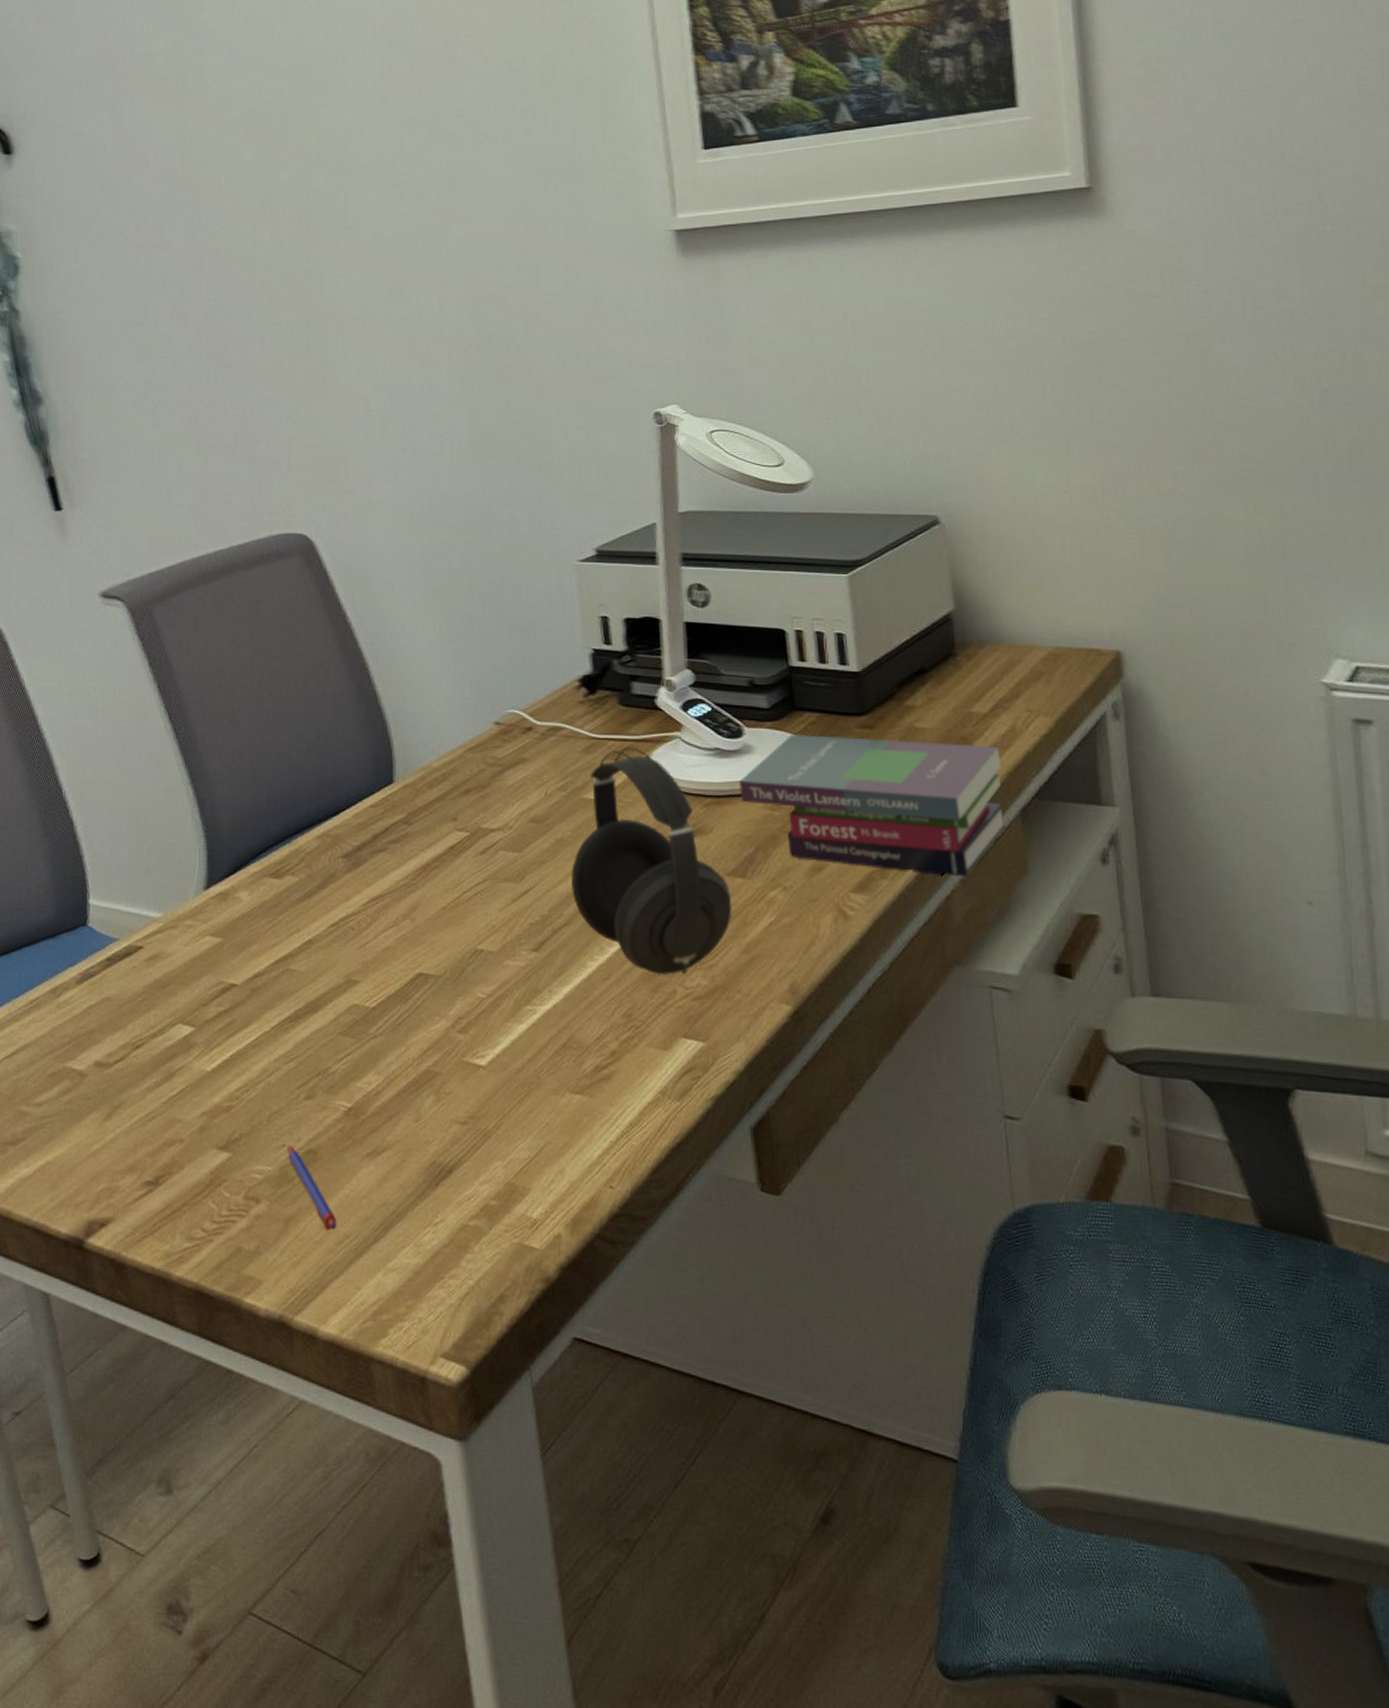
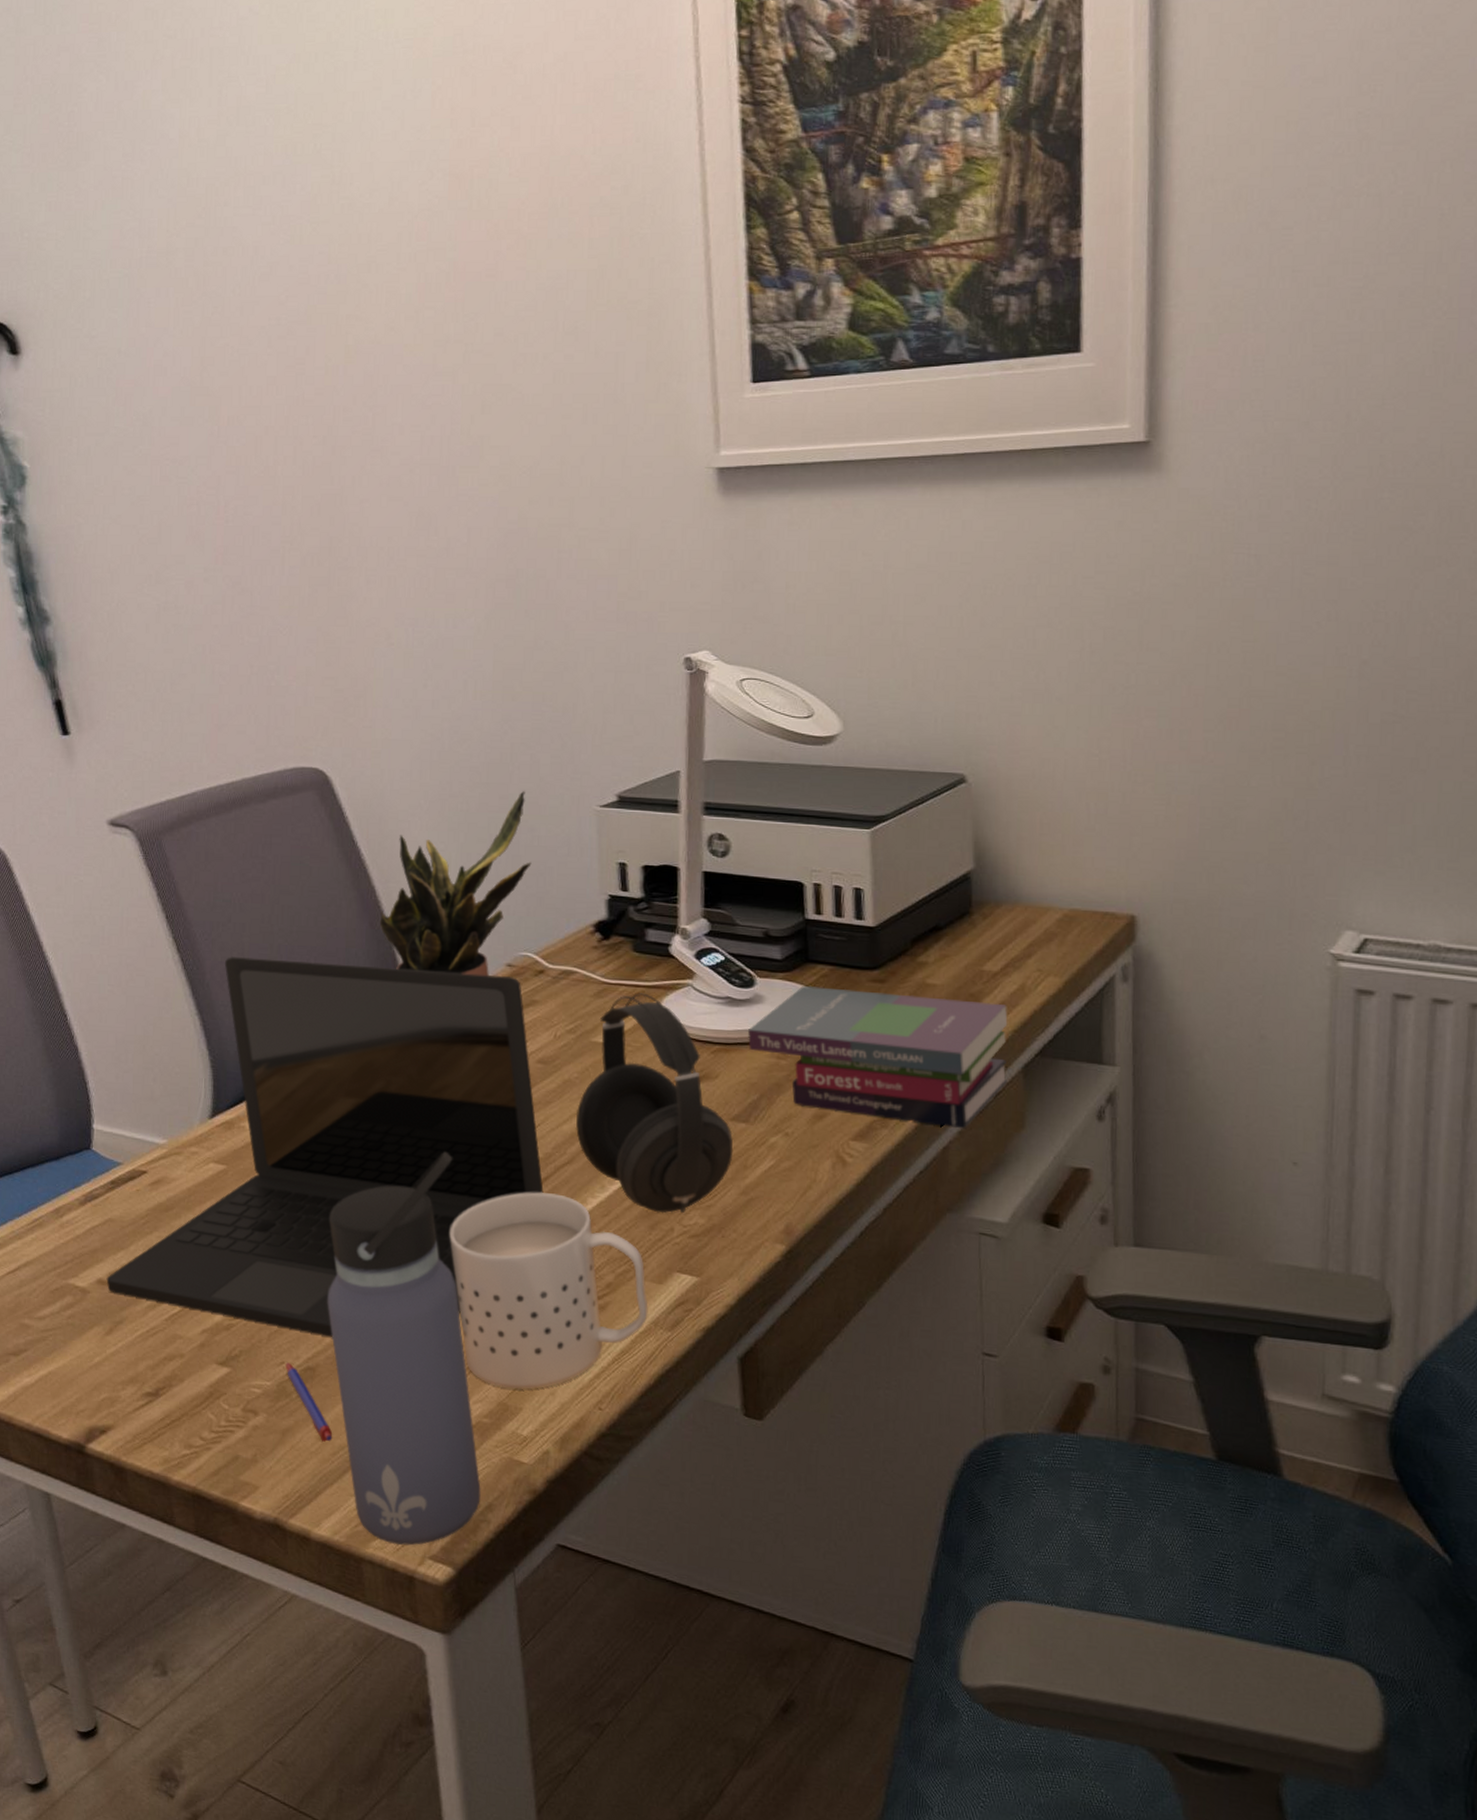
laptop: none [104,723,542,1117] -> present [106,956,544,1337]
water bottle: none [326,917,492,1343] -> present [327,1151,481,1546]
potted plant: none [367,548,515,736] -> present [379,790,532,977]
mug: none [448,956,655,1168] -> present [449,1192,648,1390]

